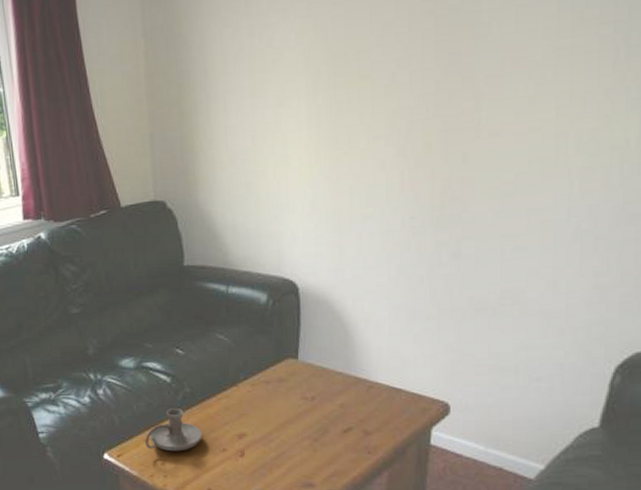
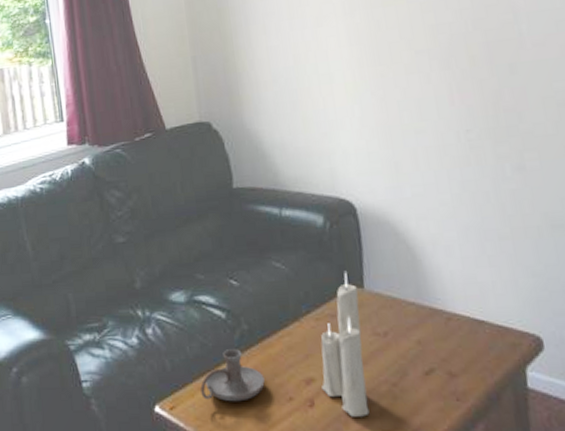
candle: none [252,345,292,465] -> present [320,272,370,417]

